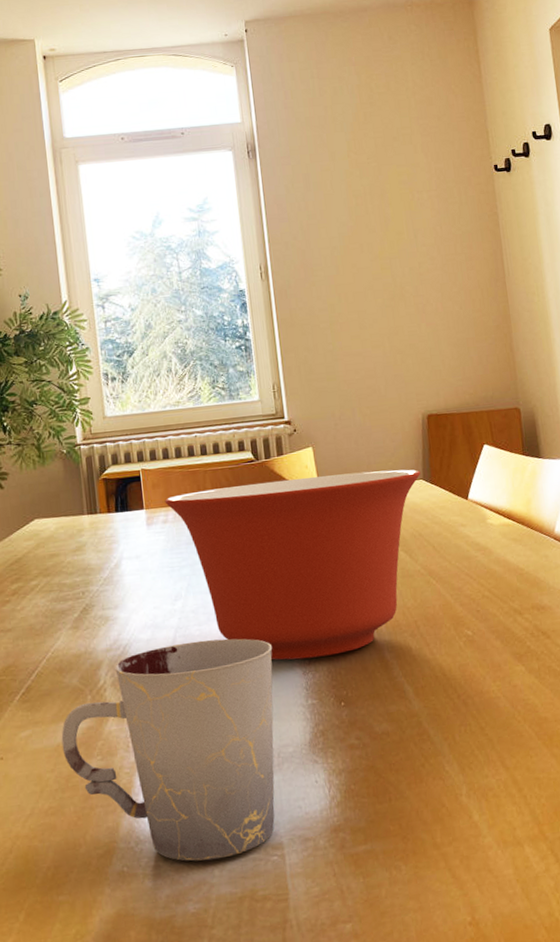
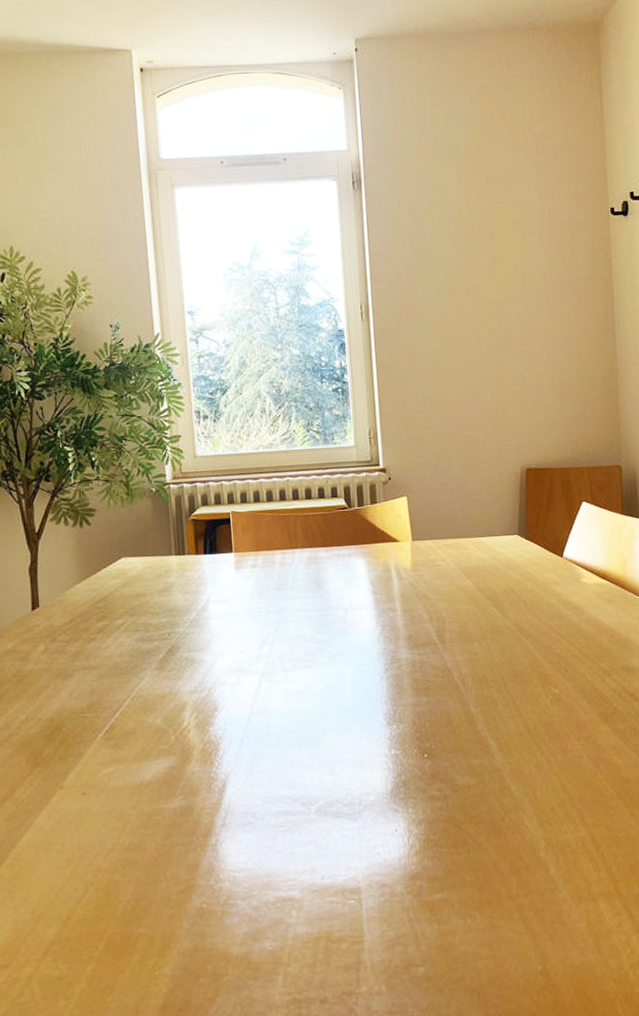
cup: present [61,638,275,862] -> none [144,686,358,902]
mixing bowl: present [164,469,421,660] -> none [254,523,516,710]

